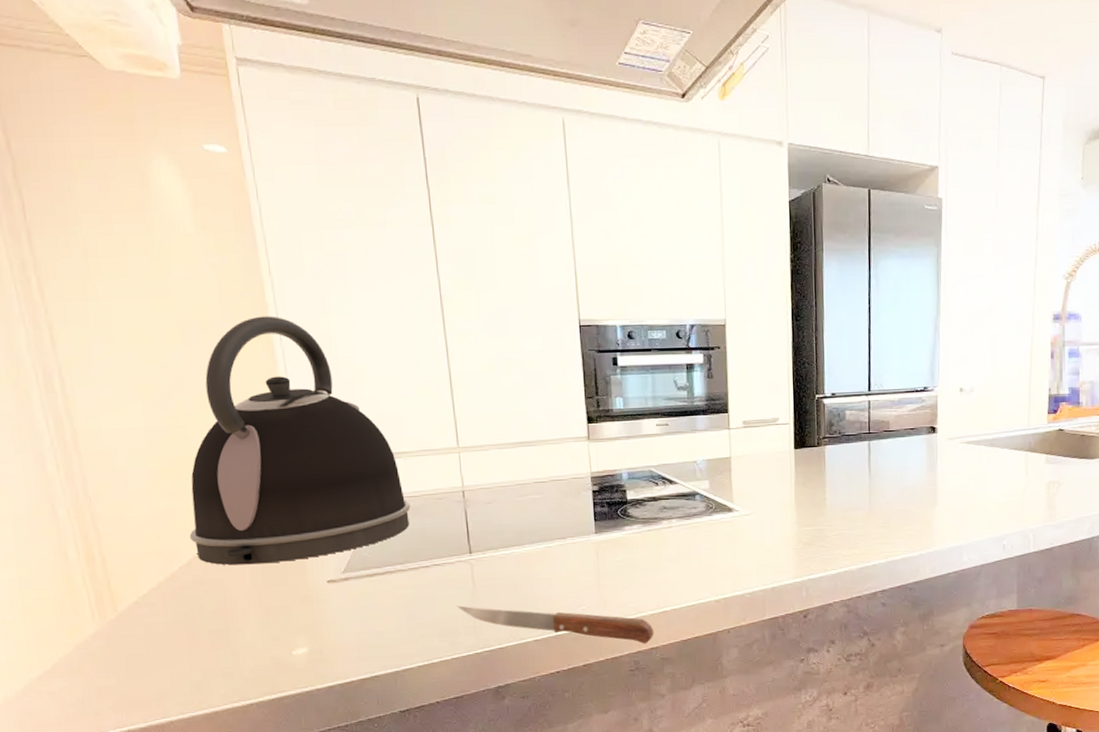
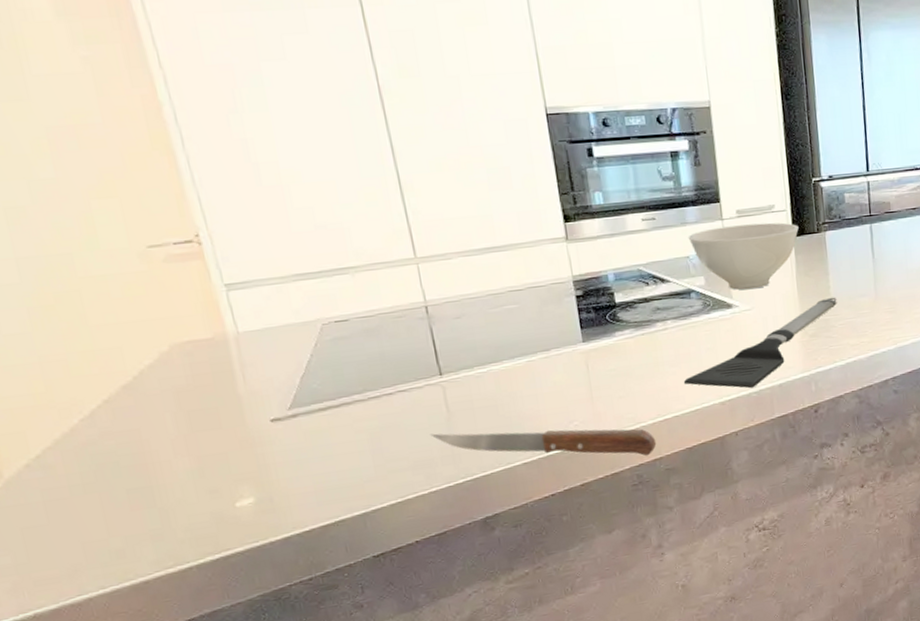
kettle: present [189,316,411,565] -> none [83,117,365,413]
spatula: none [683,508,832,589] -> present [683,297,837,389]
bowl: none [696,434,800,496] -> present [688,222,799,290]

